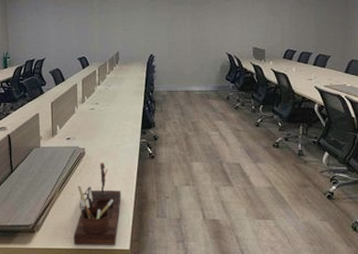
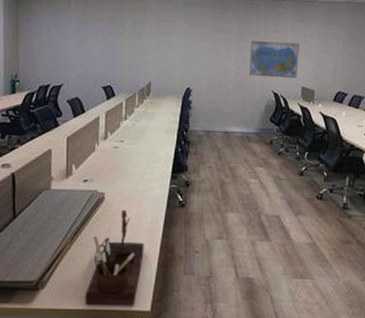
world map: none [204,9,249,41] -> present [250,41,299,79]

